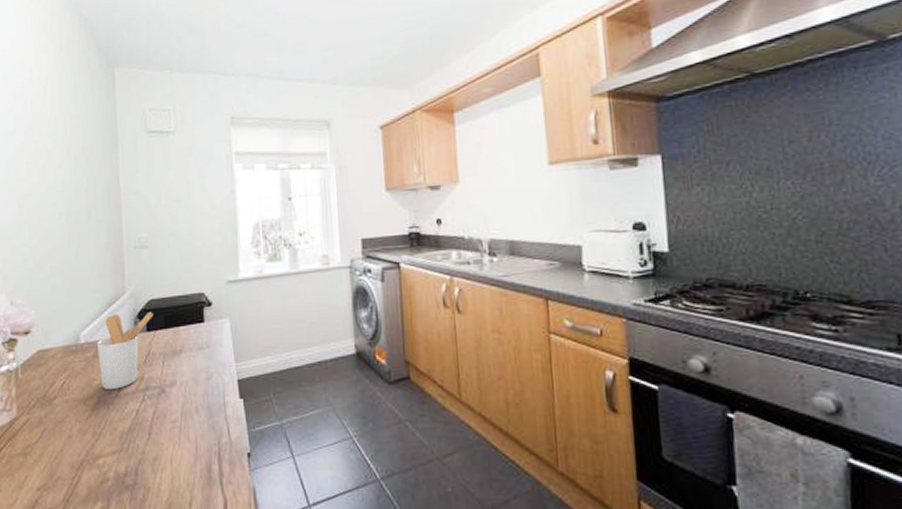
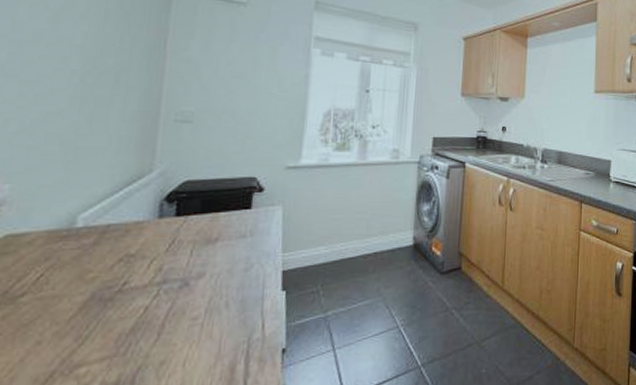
utensil holder: present [97,311,154,390] -> none [99,193,188,284]

